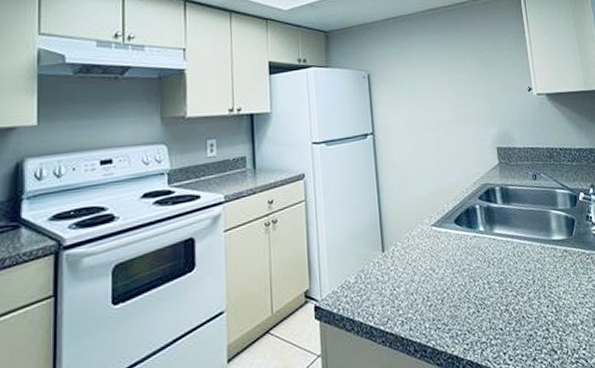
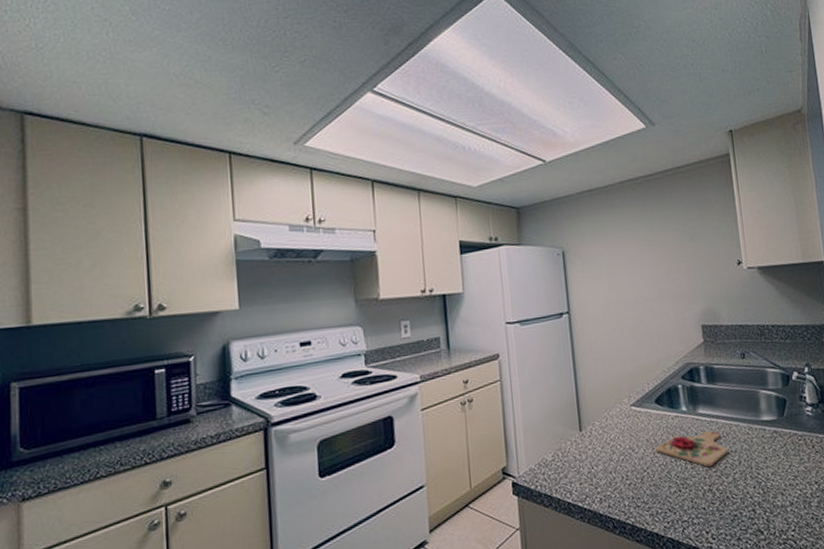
cutting board: none [455,250,523,287] -> present [655,430,728,468]

